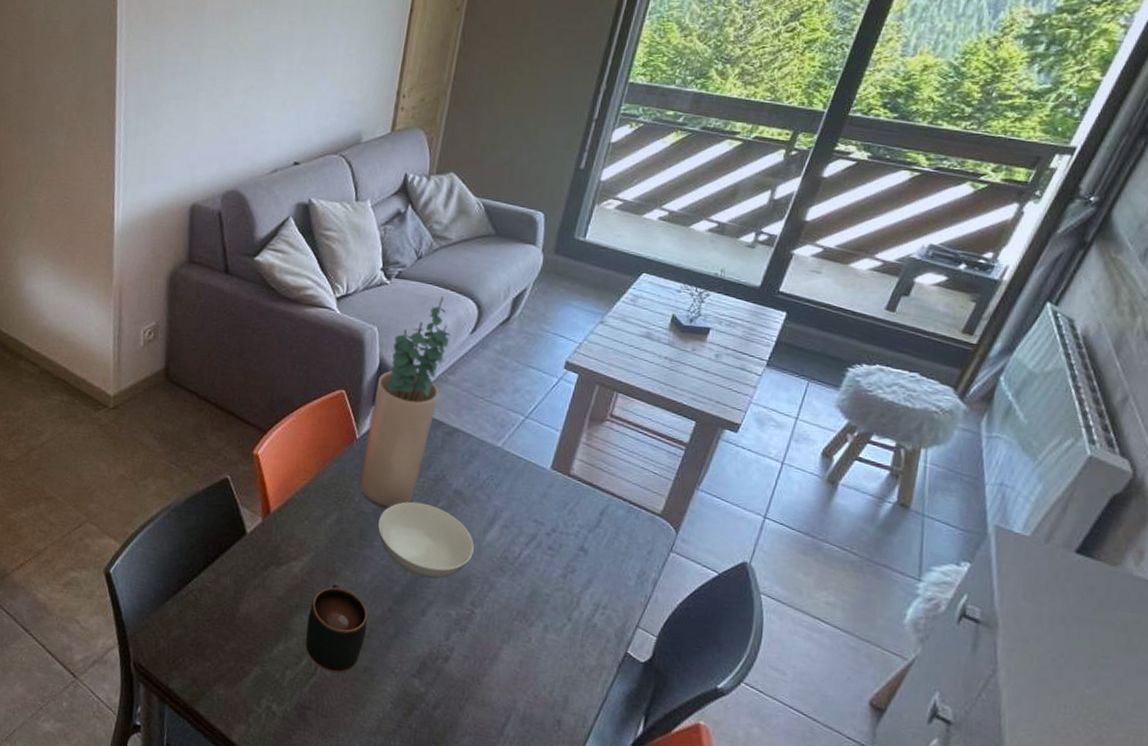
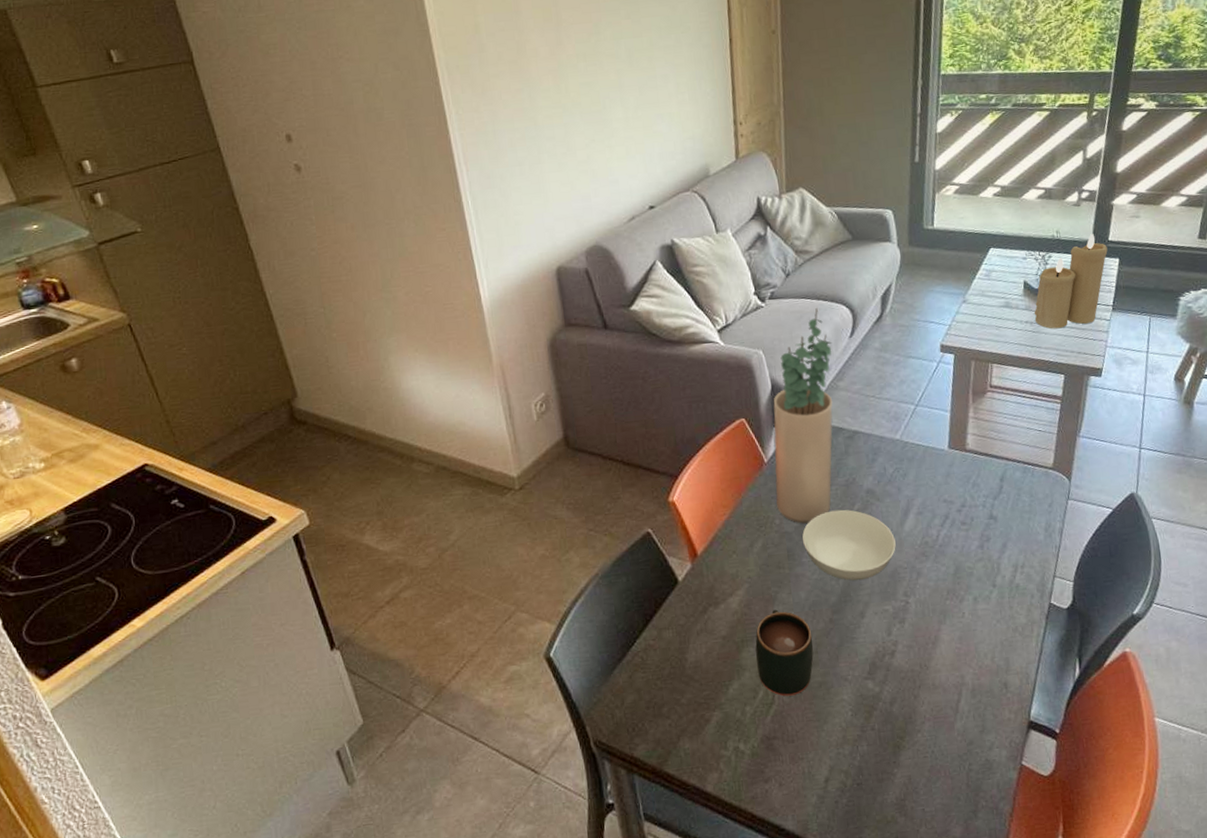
candle: none [675,280,776,375] -> present [1034,234,1108,329]

